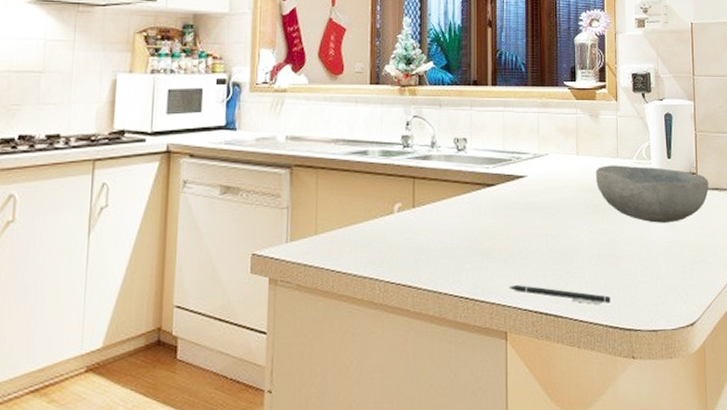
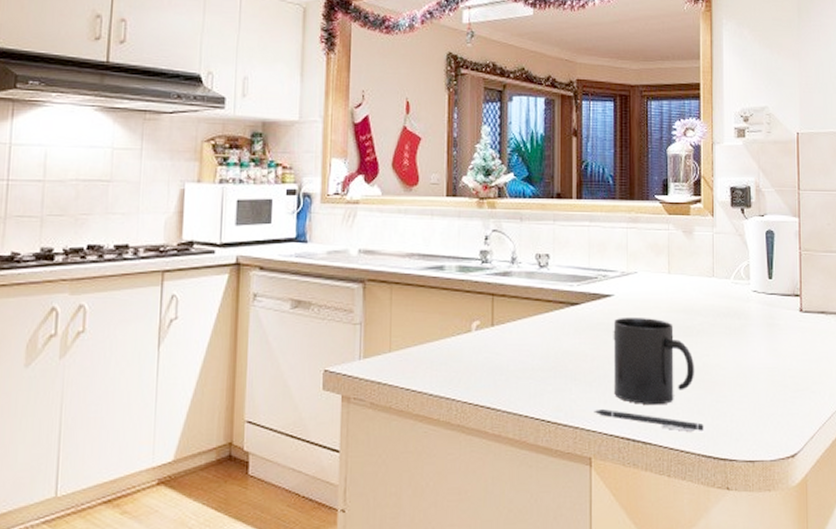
mug: none [526,196,602,280] -> present [613,316,695,406]
bowl: present [595,165,709,223] -> none [688,285,814,348]

